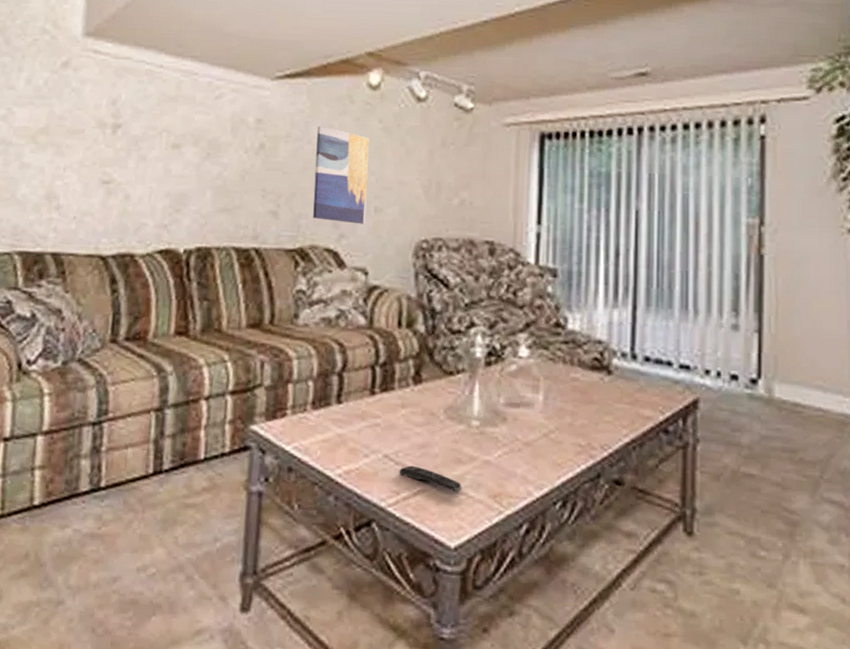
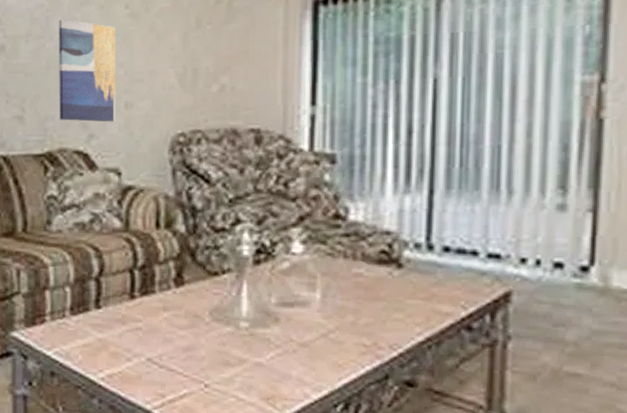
remote control: present [399,465,462,492] -> none [163,368,232,395]

